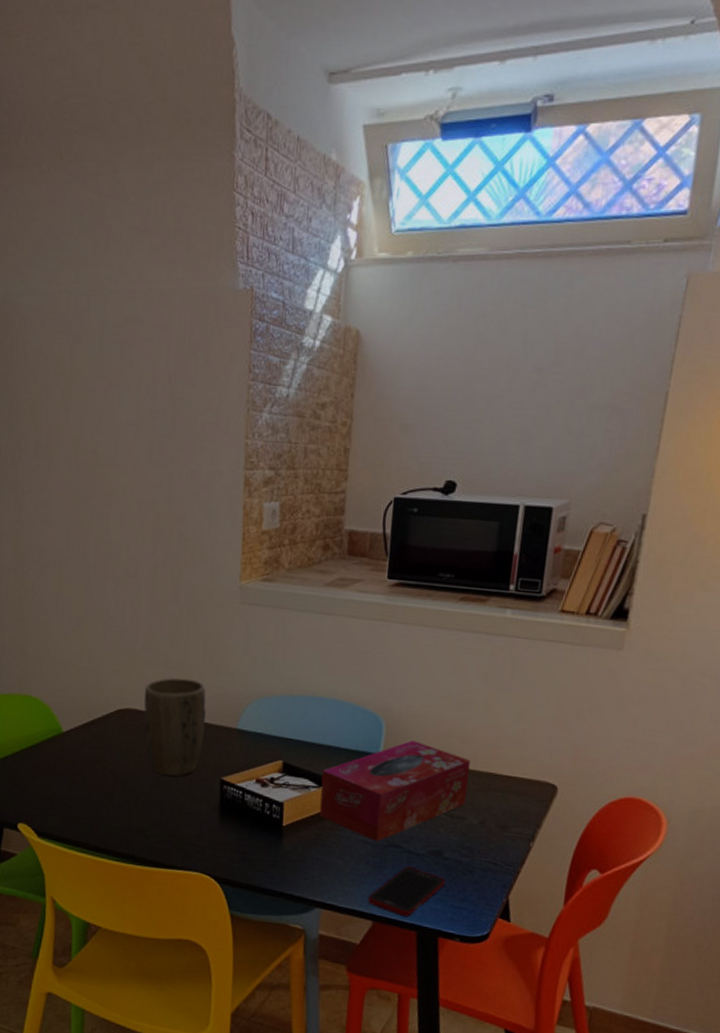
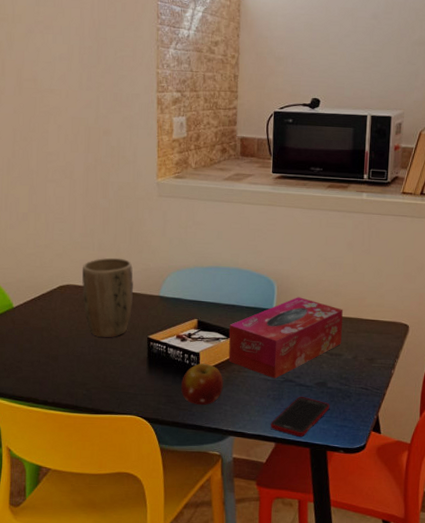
fruit: none [258,816,312,868] -> present [180,364,223,406]

